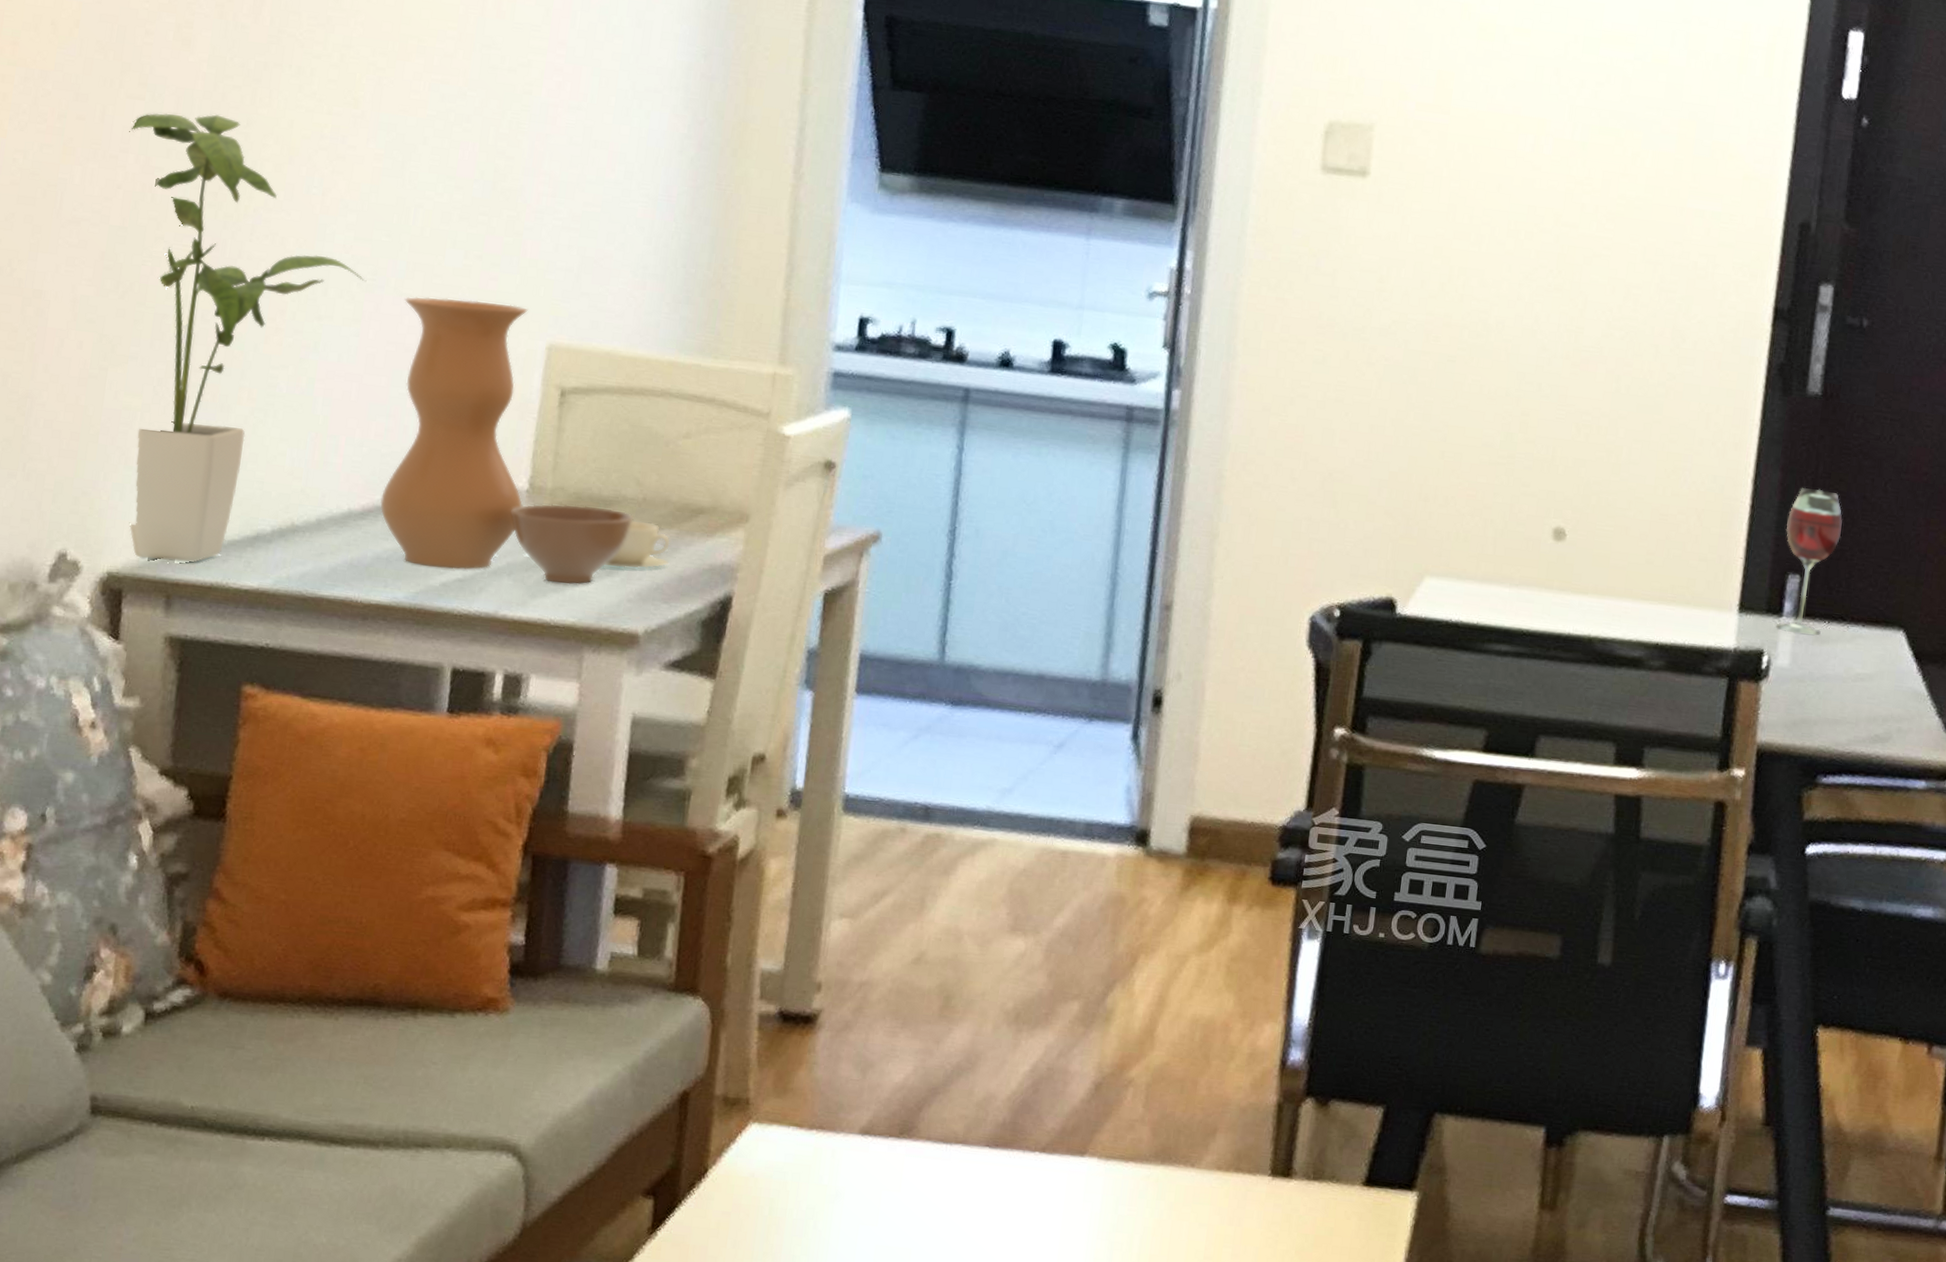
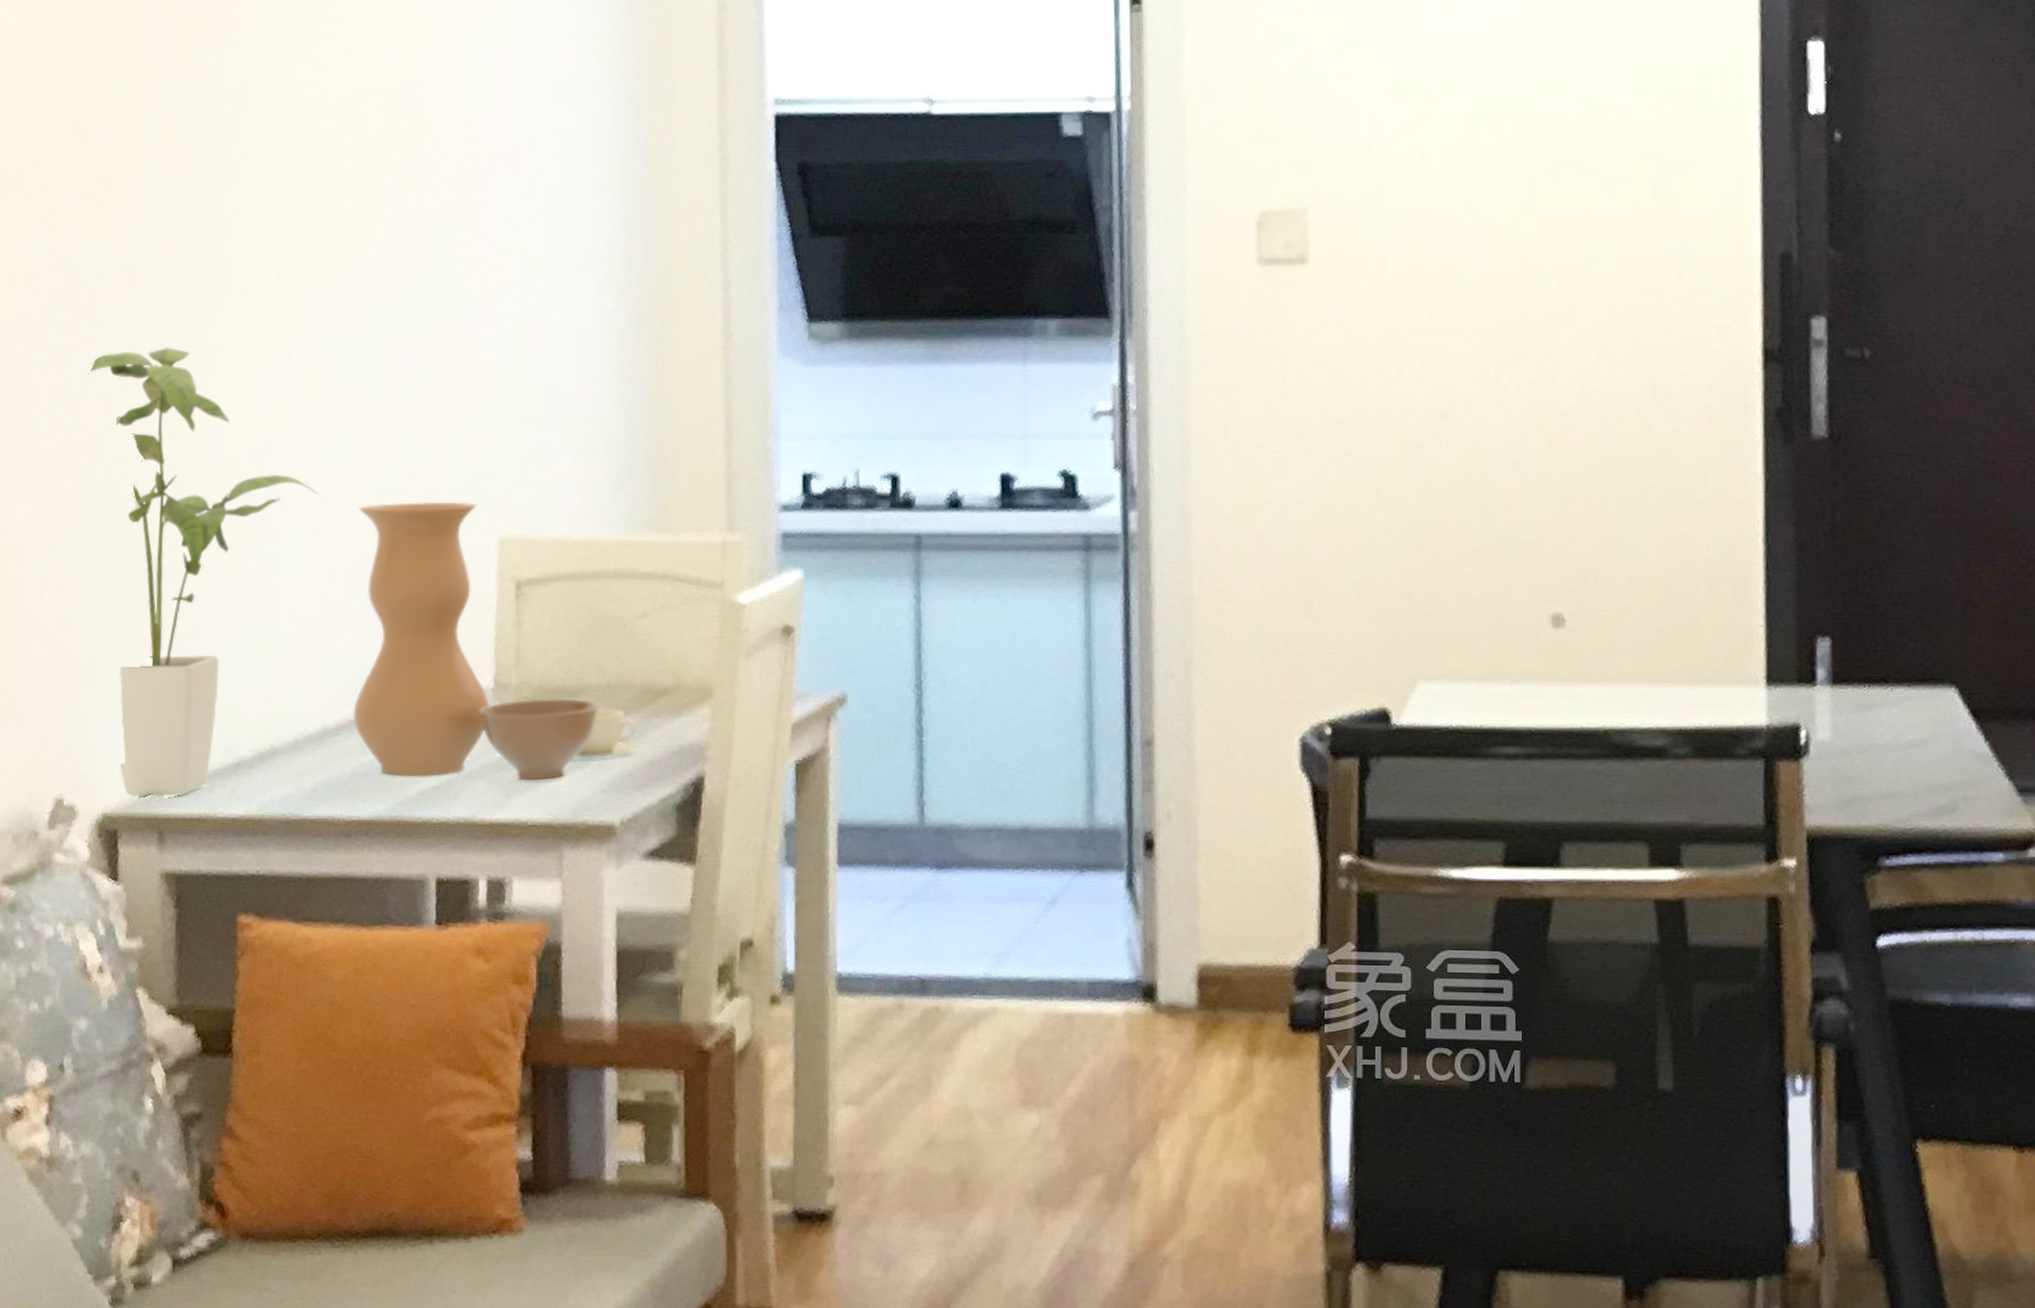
wineglass: present [1775,487,1843,636] -> none [1807,540,1871,703]

